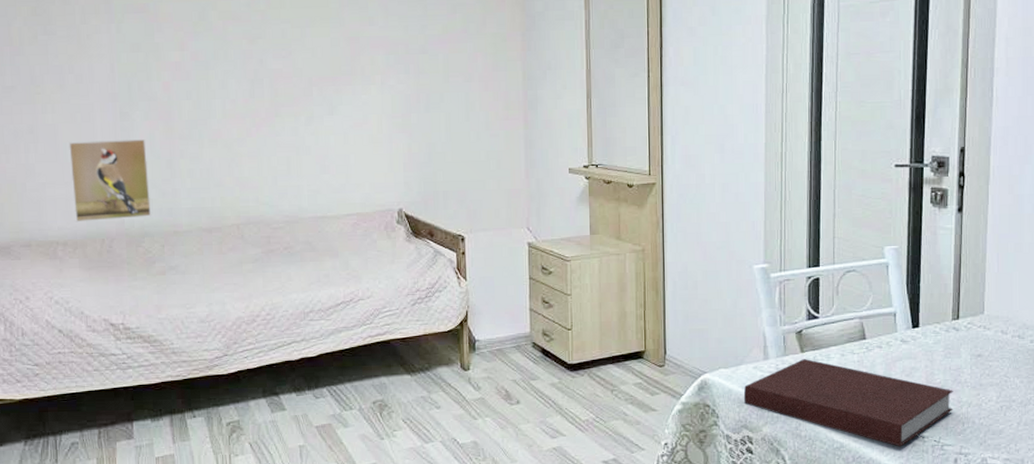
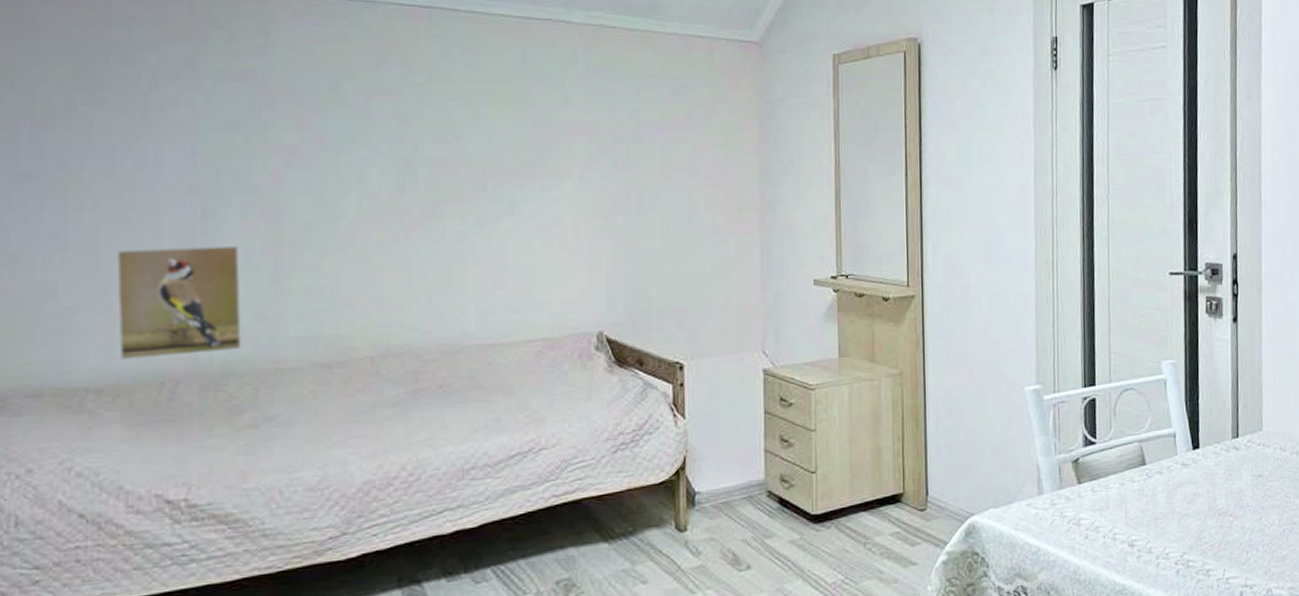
notebook: present [743,358,953,447] -> none [1016,490,1237,585]

